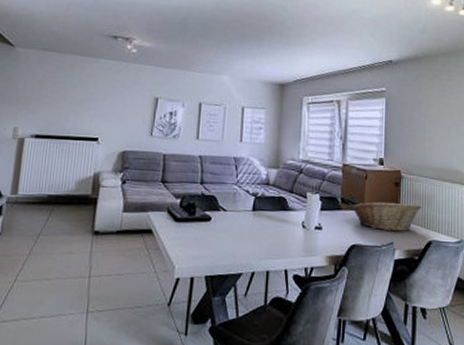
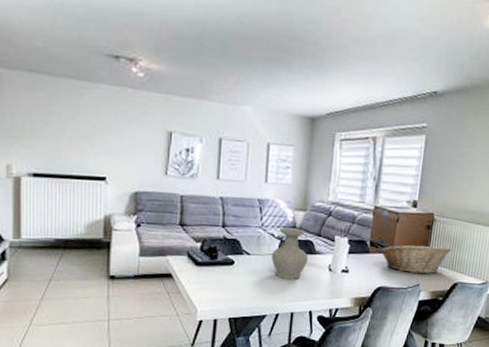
vase: none [246,184,282,236] -> present [271,227,308,279]

